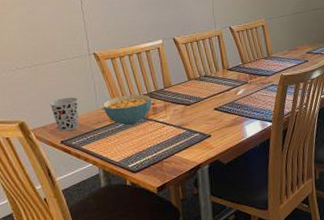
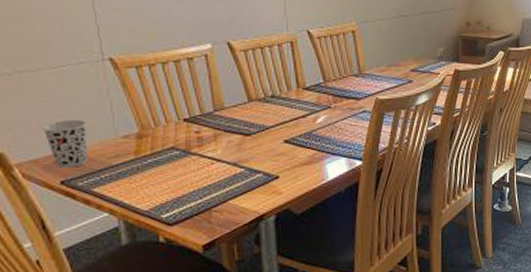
cereal bowl: present [103,94,152,126] -> none [123,118,196,161]

